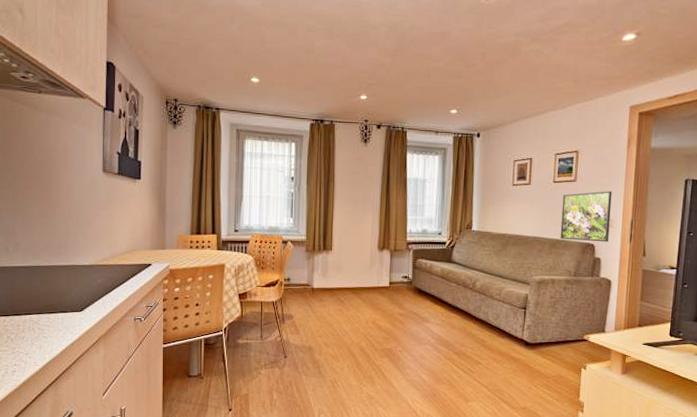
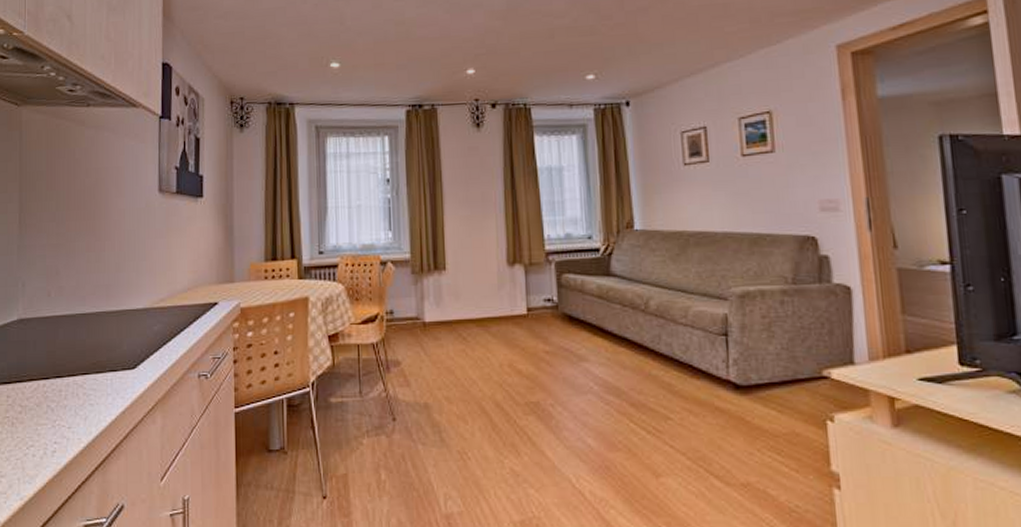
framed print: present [560,191,612,242] -> none [758,161,837,234]

